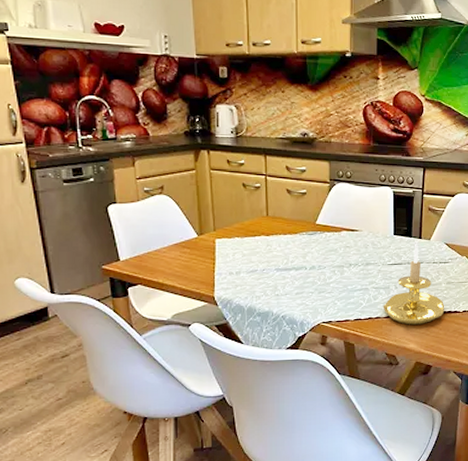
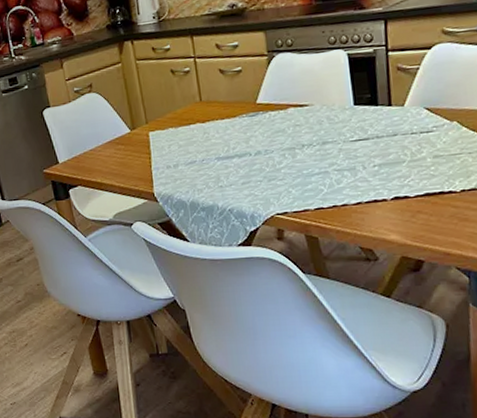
candle holder: present [383,242,445,325] -> none [349,111,435,212]

